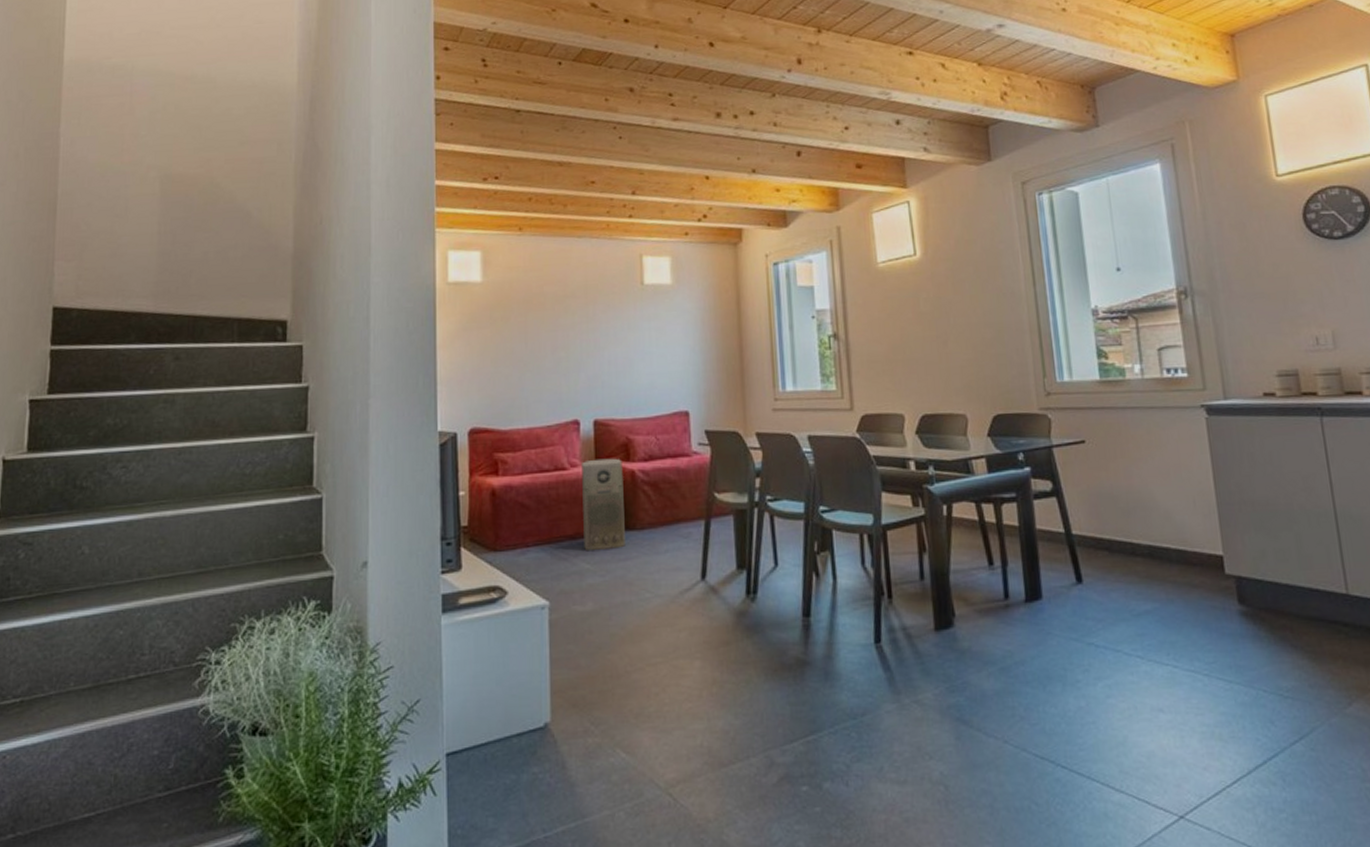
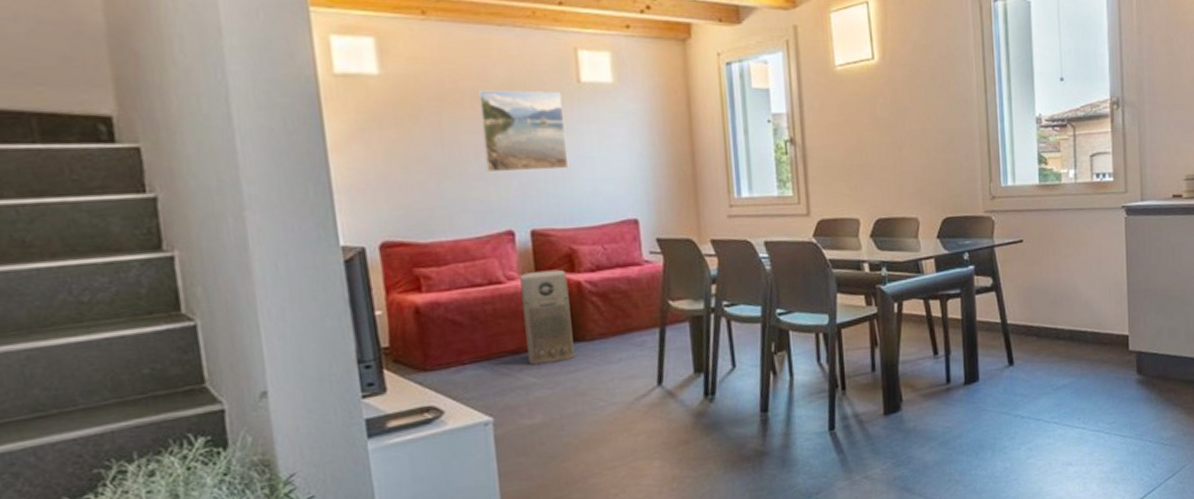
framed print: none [558,293,630,367] -> present [477,90,569,173]

